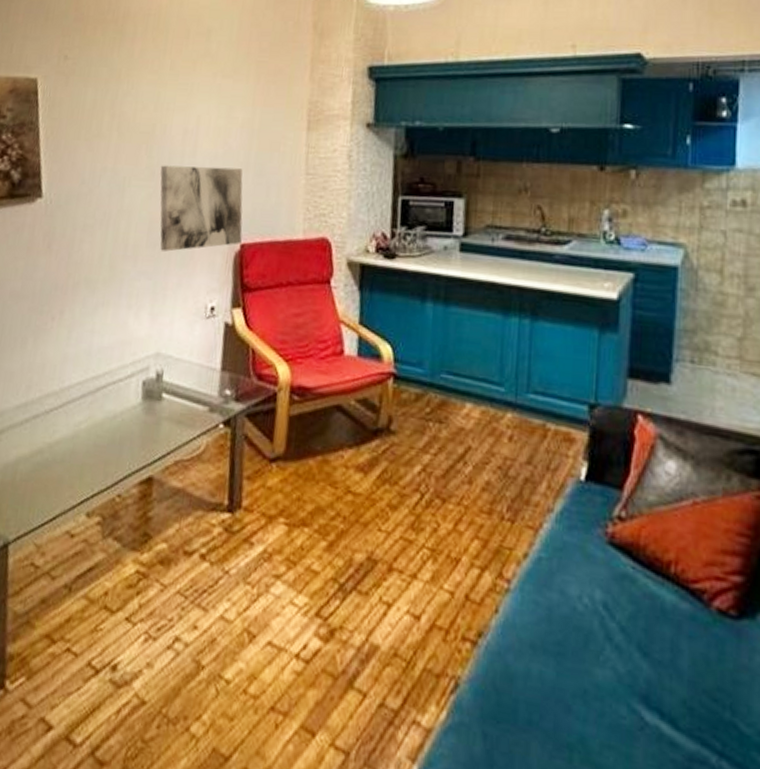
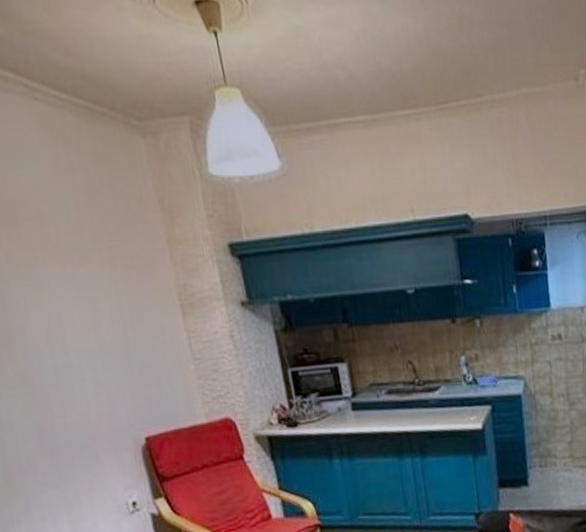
wall art: present [160,165,243,252] -> none [31,362,145,458]

